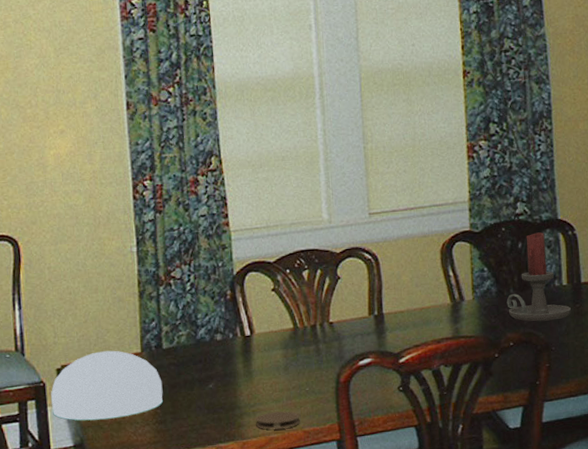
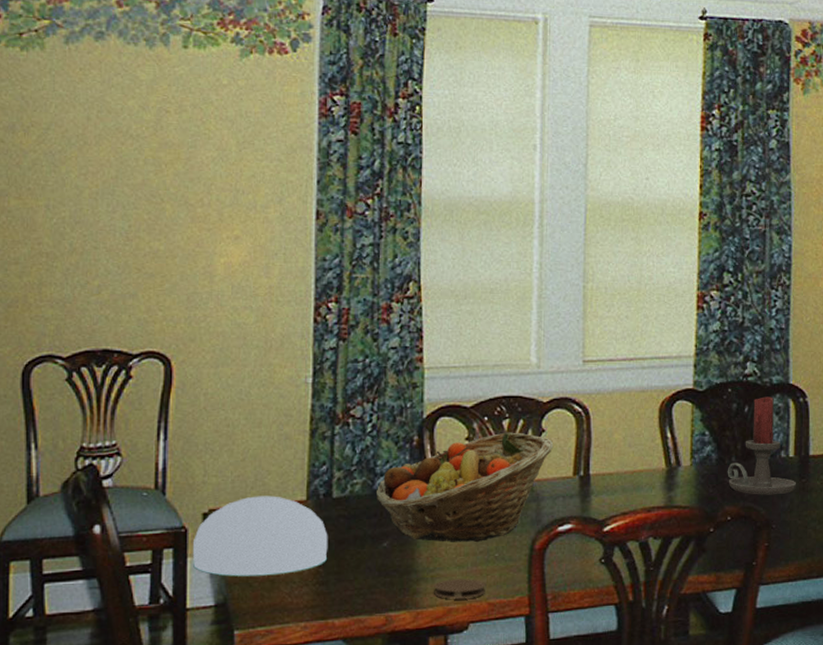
fruit basket: none [198,281,349,381] -> present [375,432,554,543]

